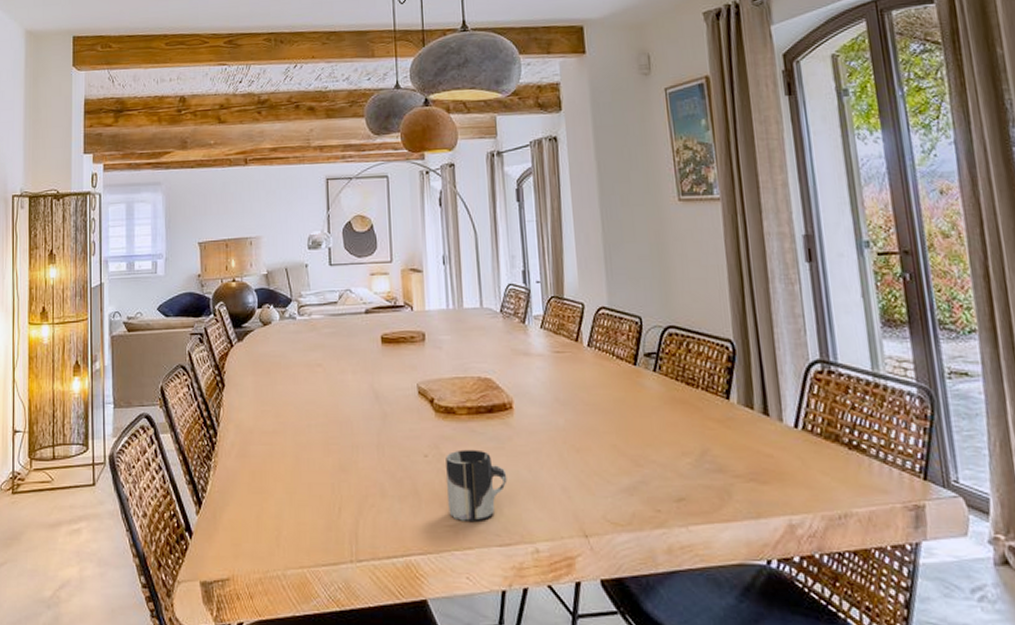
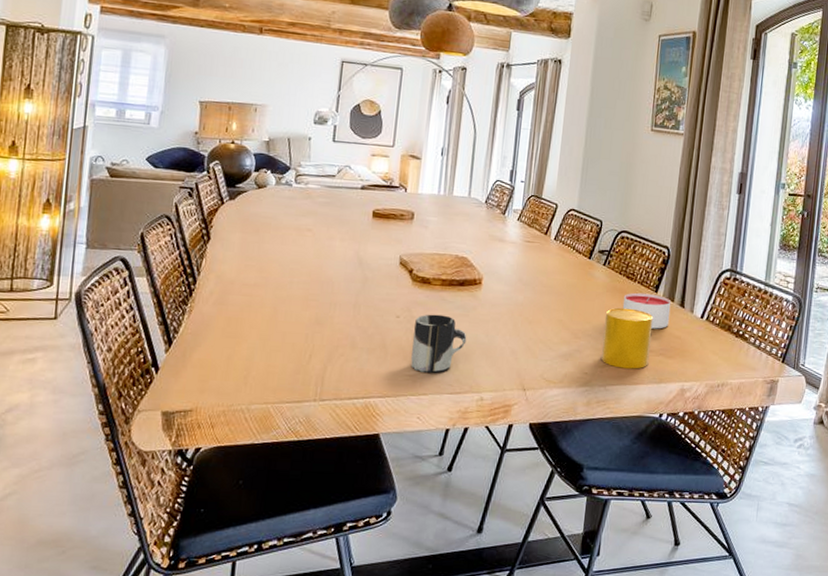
cup: none [668,422,738,502] -> present [600,307,654,369]
candle: none [687,401,754,447] -> present [622,292,672,329]

